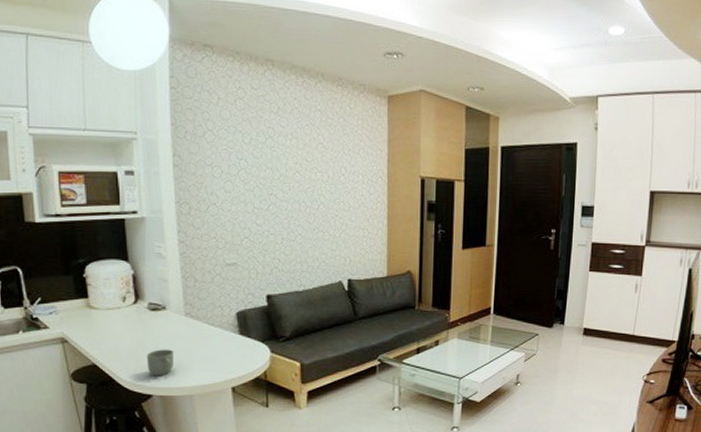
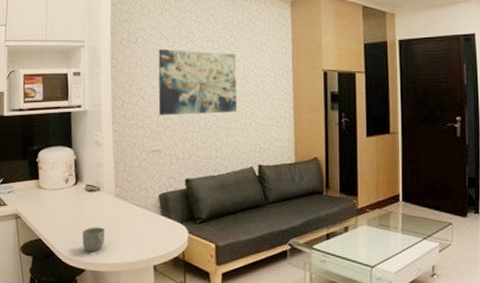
wall art: none [232,146,325,225] -> present [158,49,237,116]

